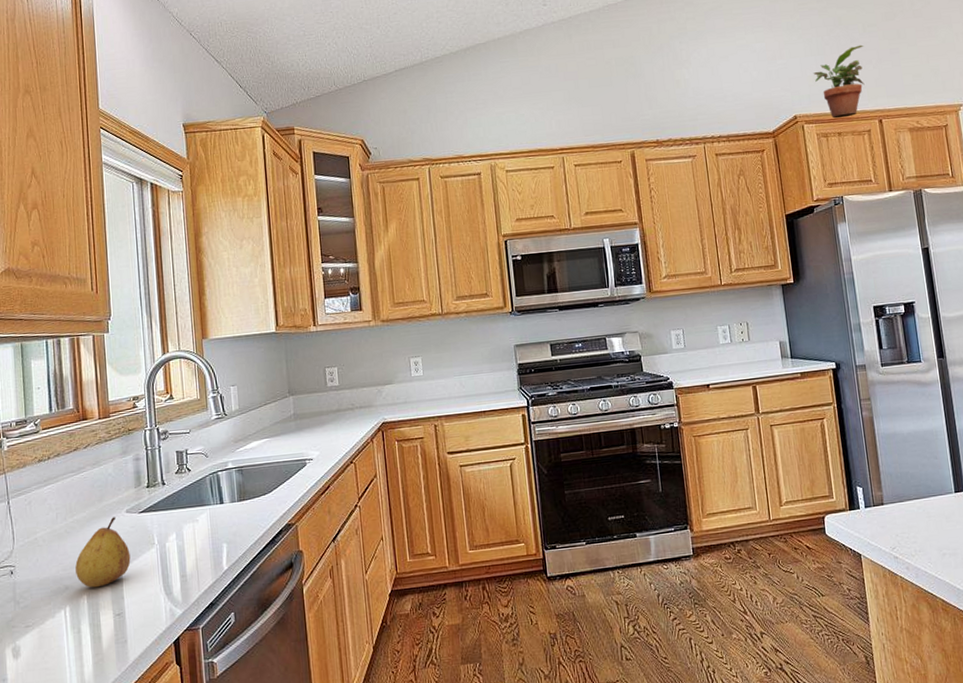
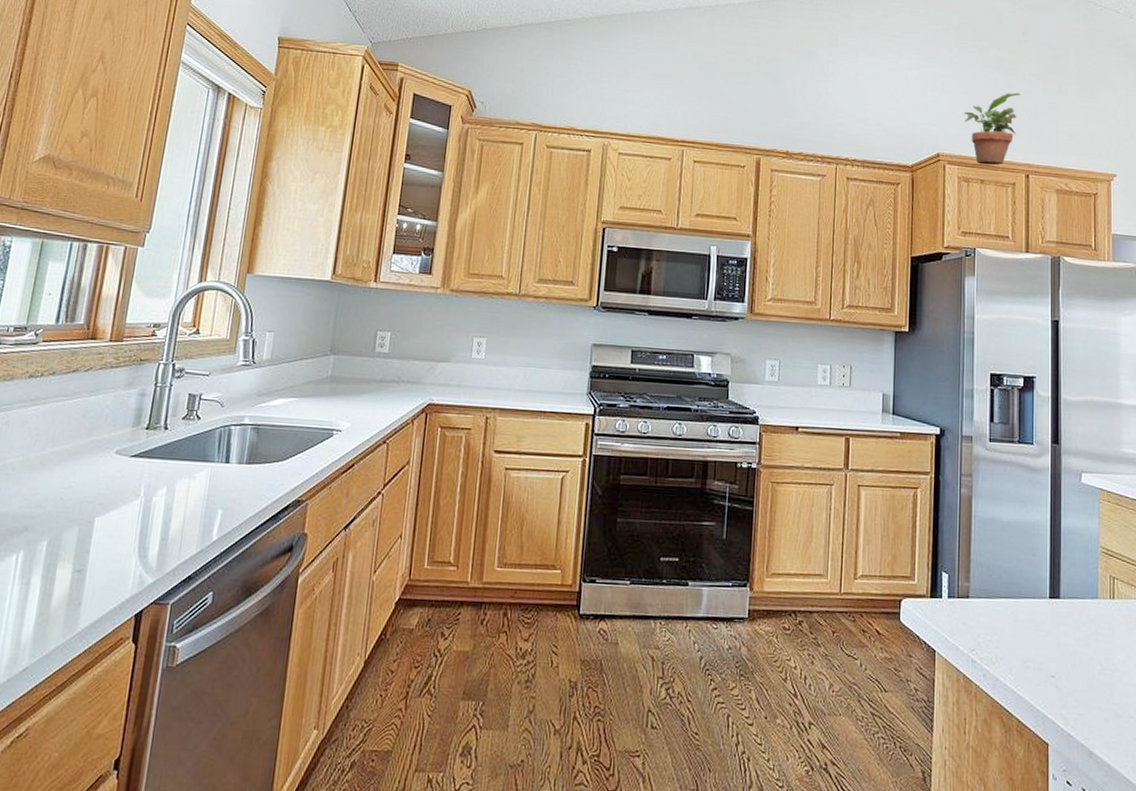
fruit: present [75,517,131,588] -> none [40,456,110,535]

